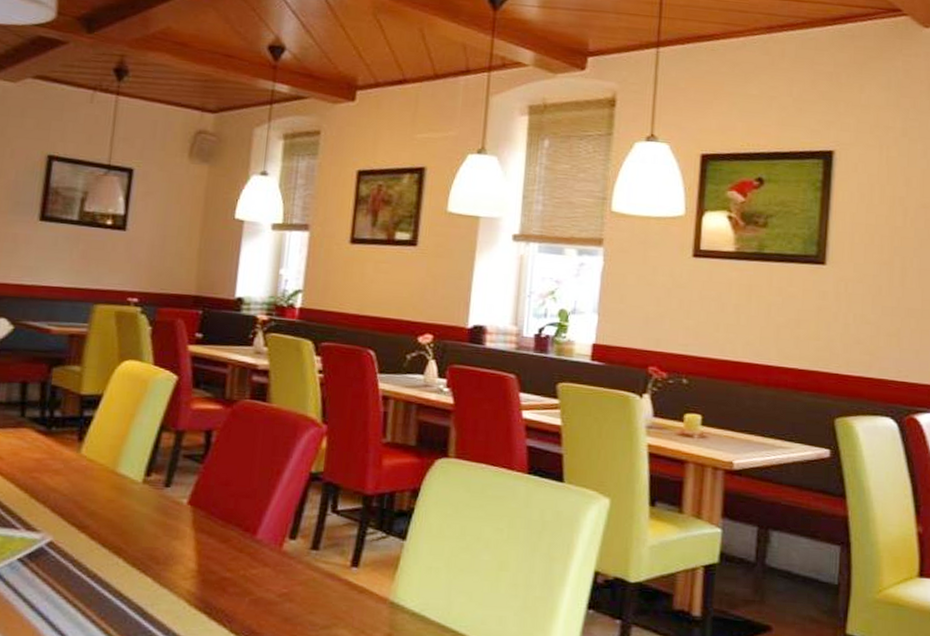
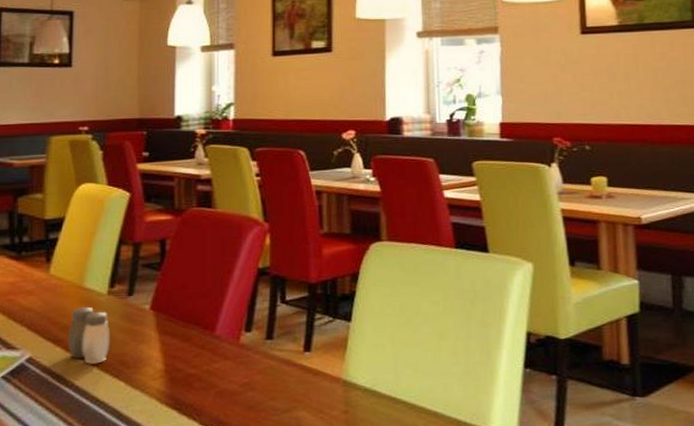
salt and pepper shaker: none [93,493,142,556] -> present [67,306,110,364]

